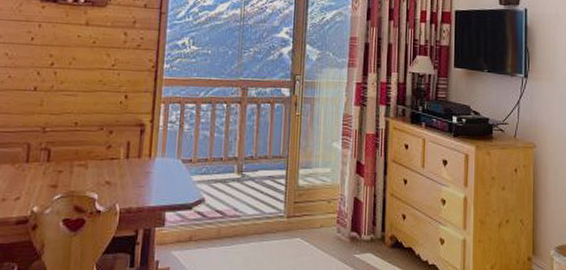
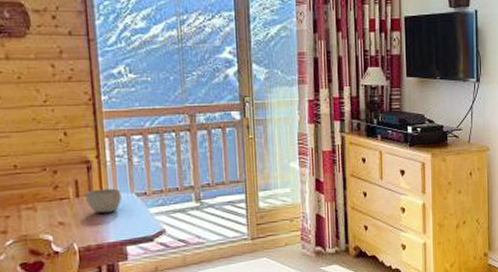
bowl: none [135,152,168,176] -> present [86,188,122,213]

